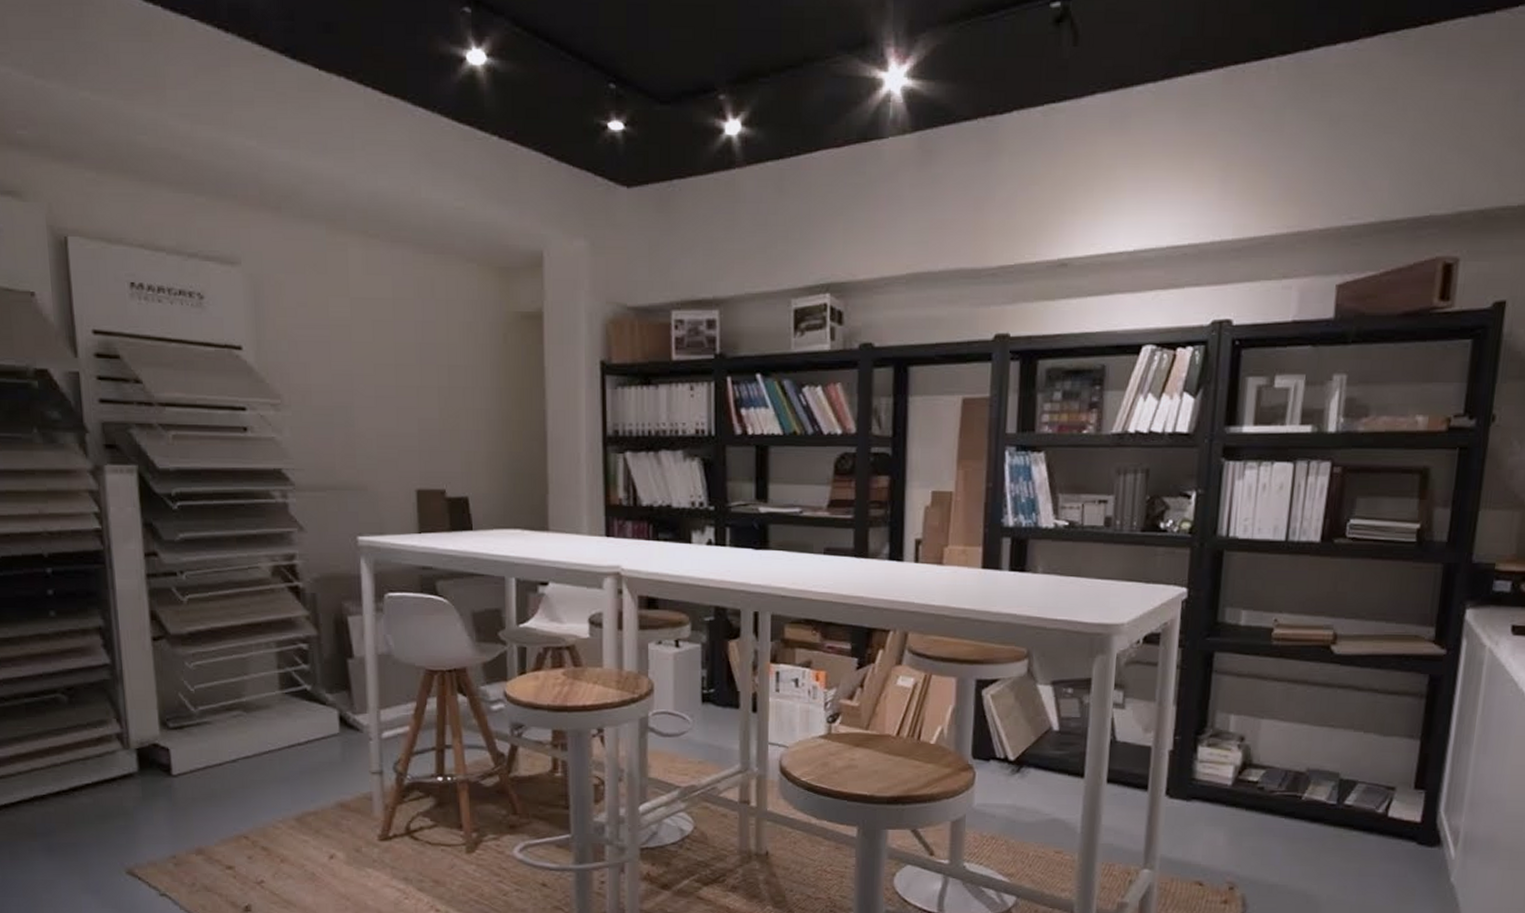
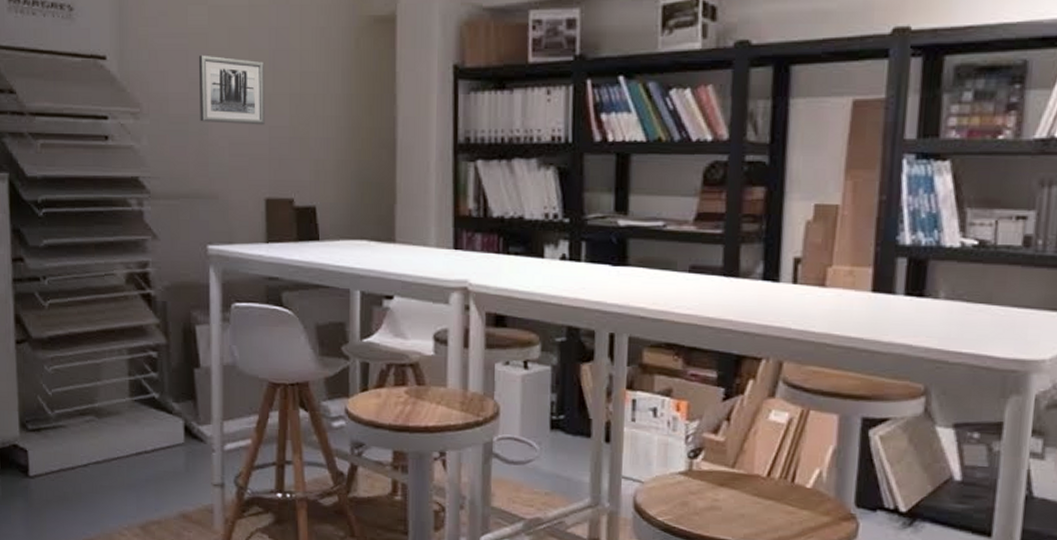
wall art: none [341,346,414,418] -> present [198,55,265,126]

